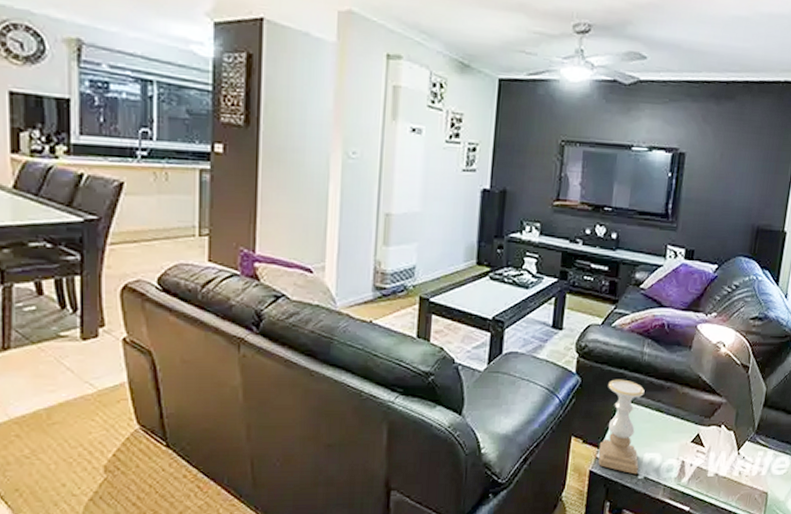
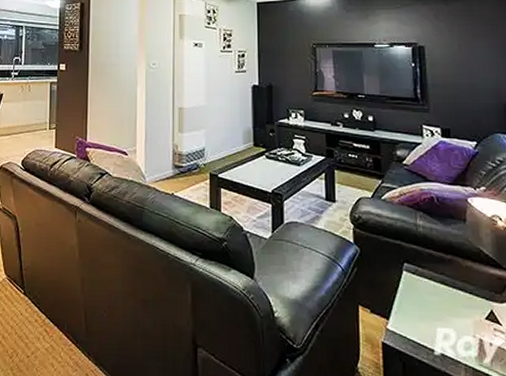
candle holder: present [598,379,645,475] -> none [387,250,433,351]

